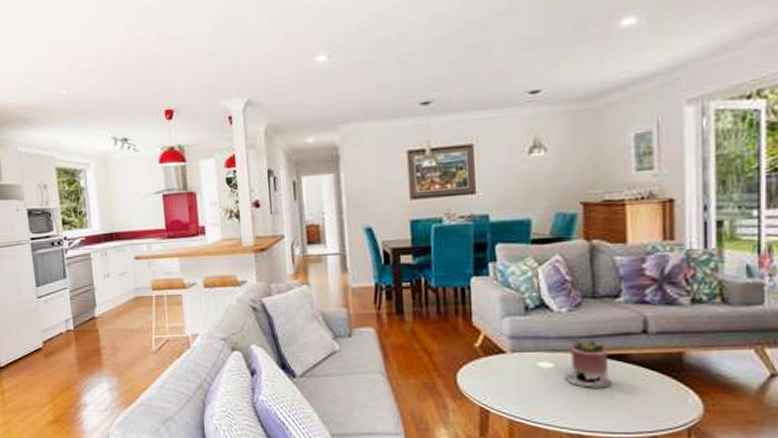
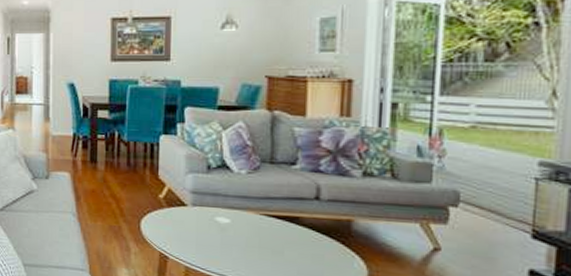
succulent planter: present [565,337,612,388] -> none [239,198,283,246]

